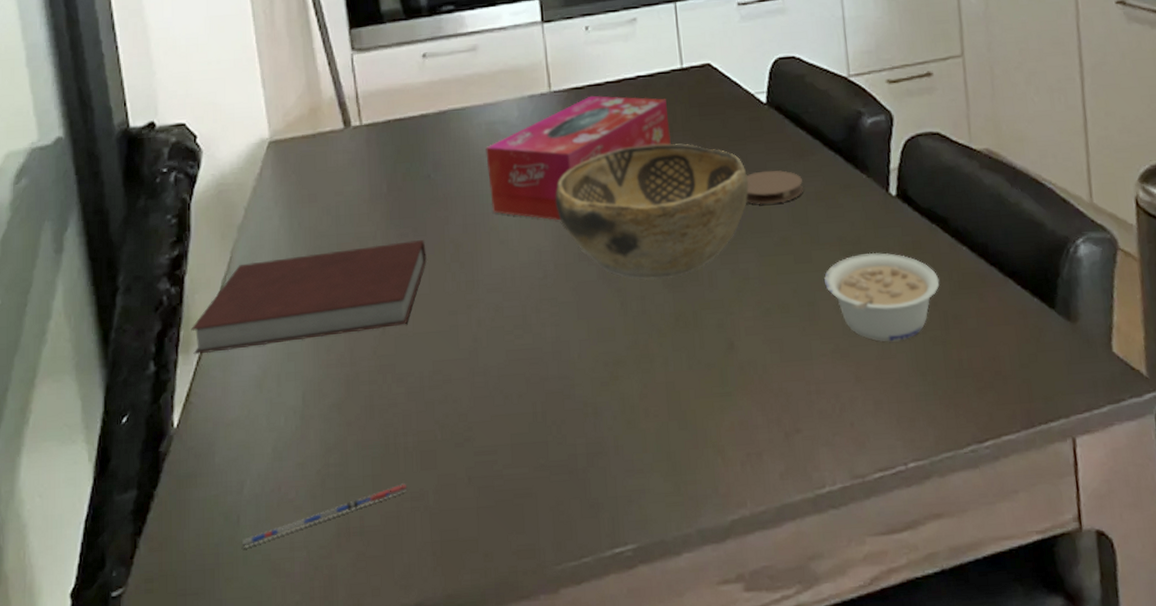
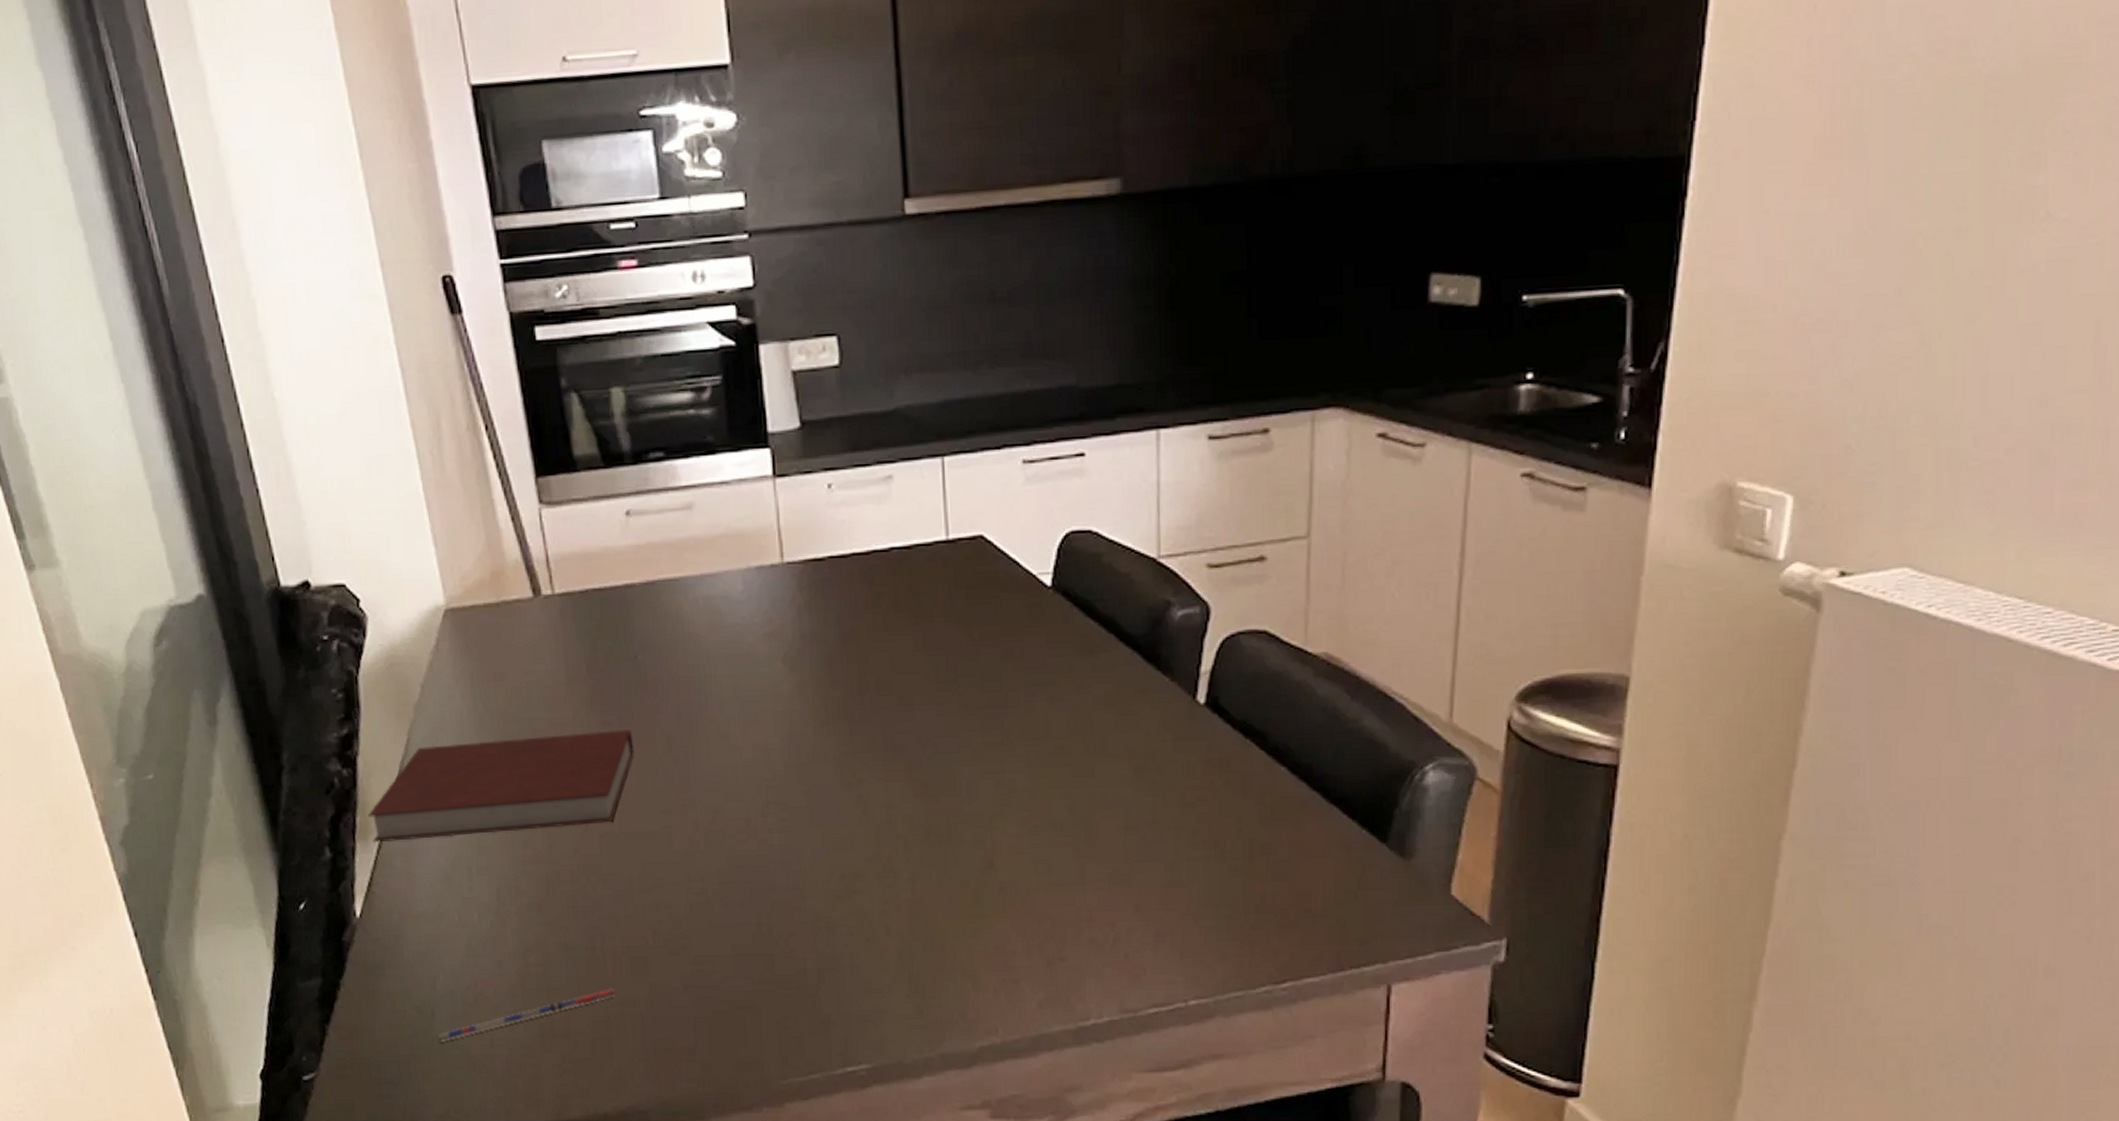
tissue box: present [486,95,671,221] -> none [703,569,930,715]
decorative bowl: present [555,143,749,280] -> none [786,630,1022,788]
coaster: present [746,170,803,205] -> none [1018,667,1090,708]
legume: present [824,252,940,342] -> none [1106,768,1248,870]

